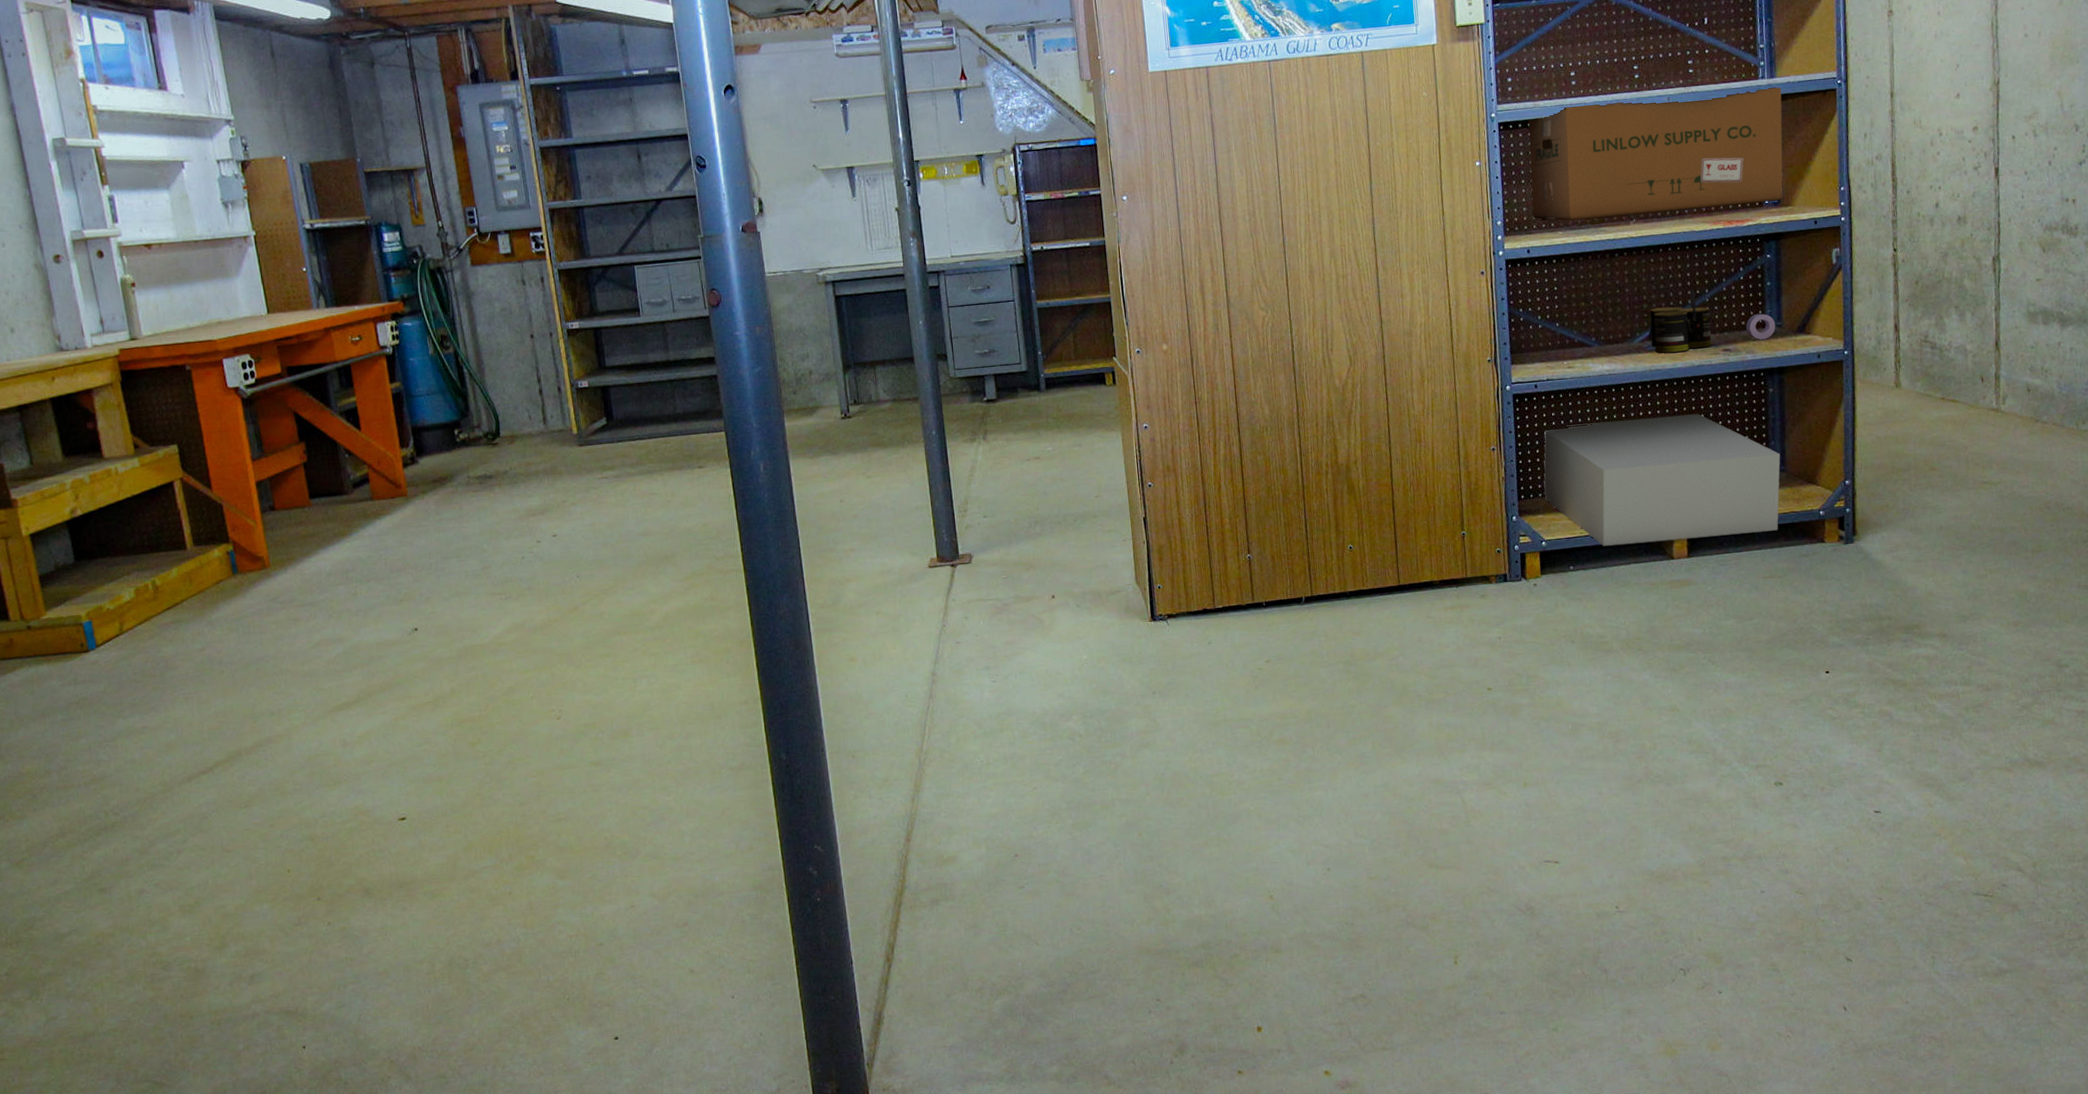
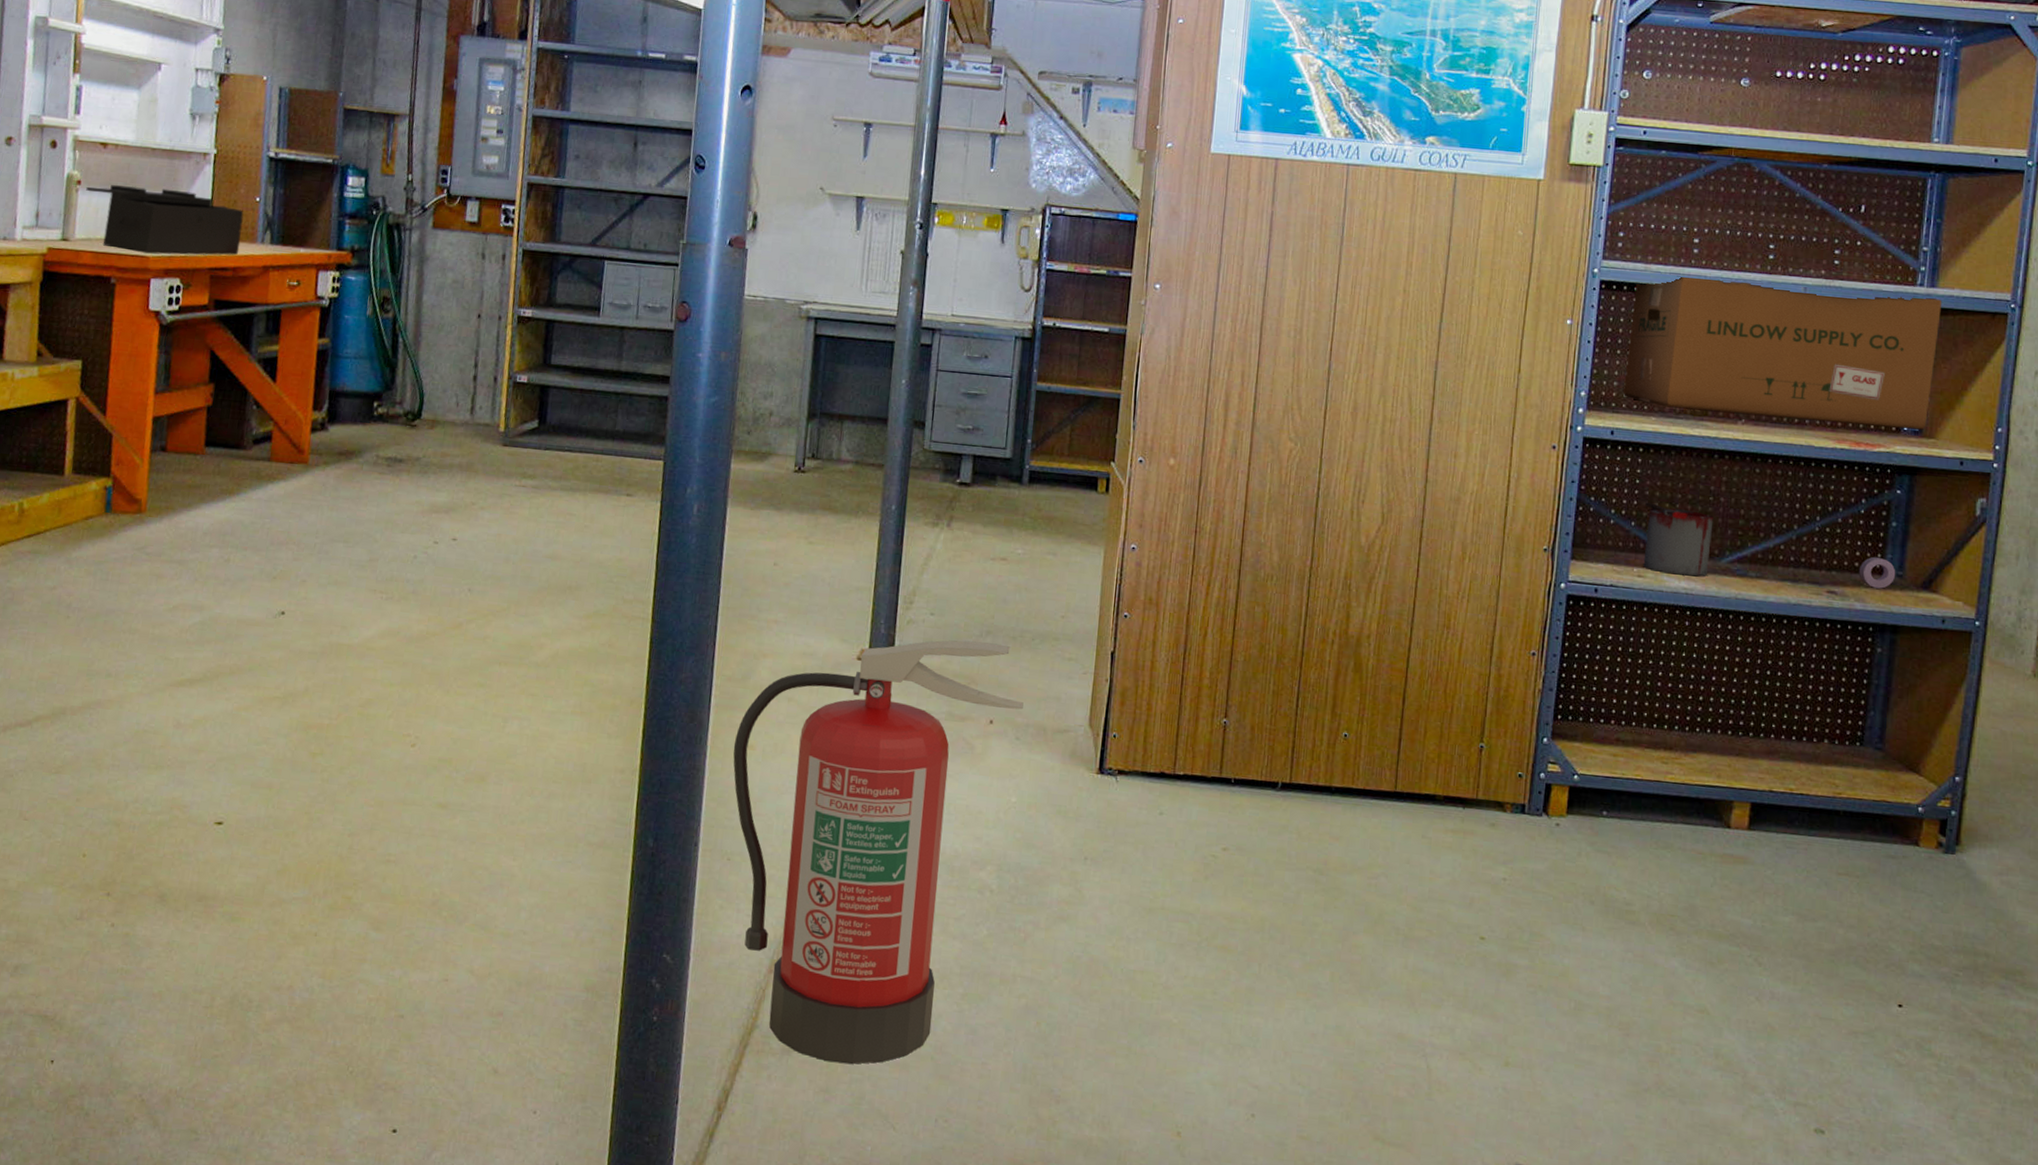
tool box: none [141,274,299,338] -> present [86,185,244,256]
fire extinguisher: none [837,530,1078,903] -> present [733,640,1024,1064]
cardboard box: present [1543,414,1781,546] -> none [1584,643,1880,820]
paint can: none [1565,304,1624,361] -> present [1643,502,1714,577]
paint can: present [1648,291,1712,354] -> none [1740,515,1820,585]

